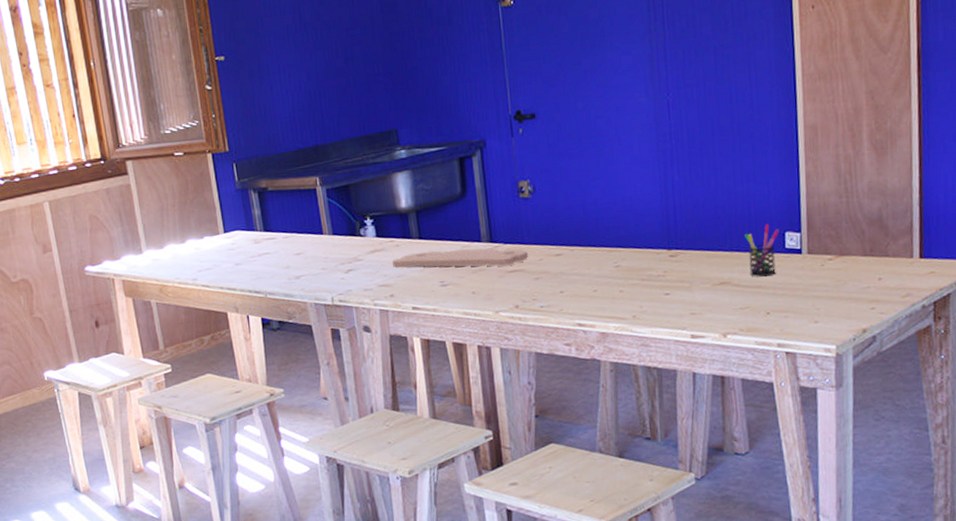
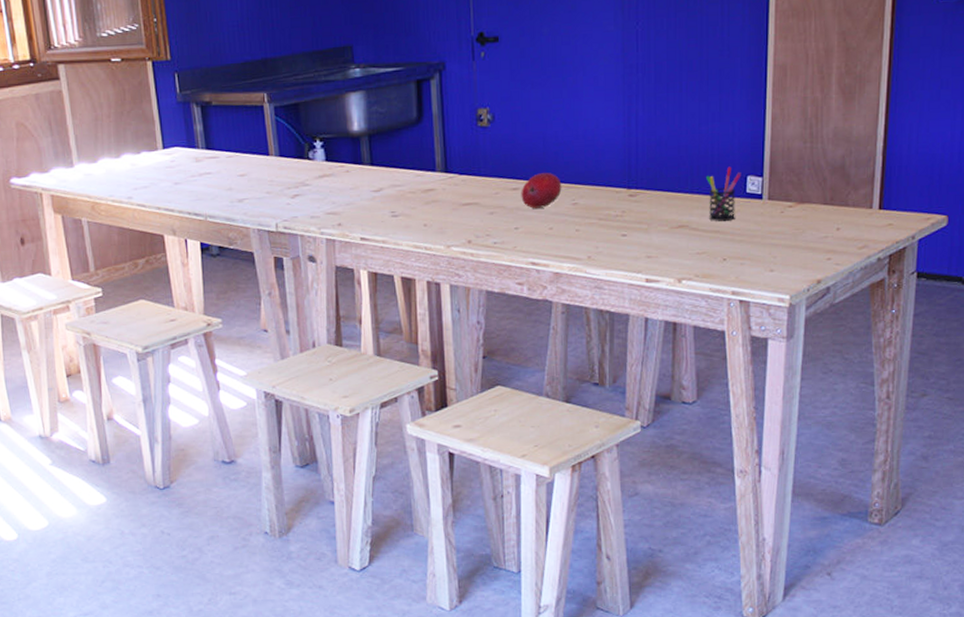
cutting board: present [393,248,528,268] -> none [342,178,484,199]
fruit: none [564,238,604,273] -> present [521,173,562,209]

